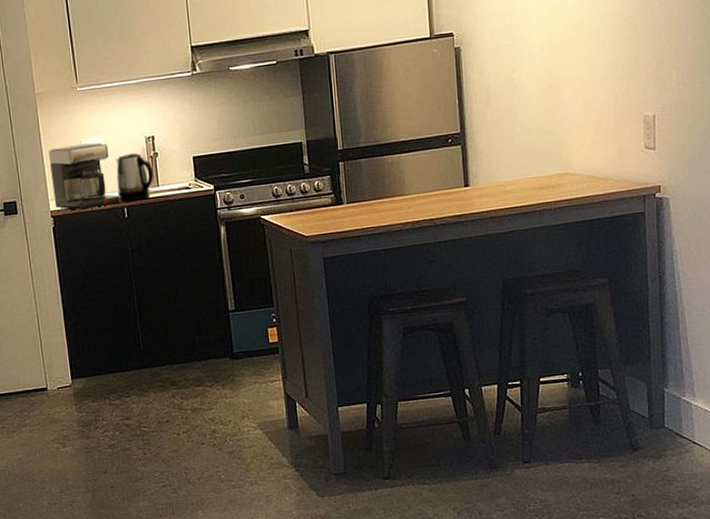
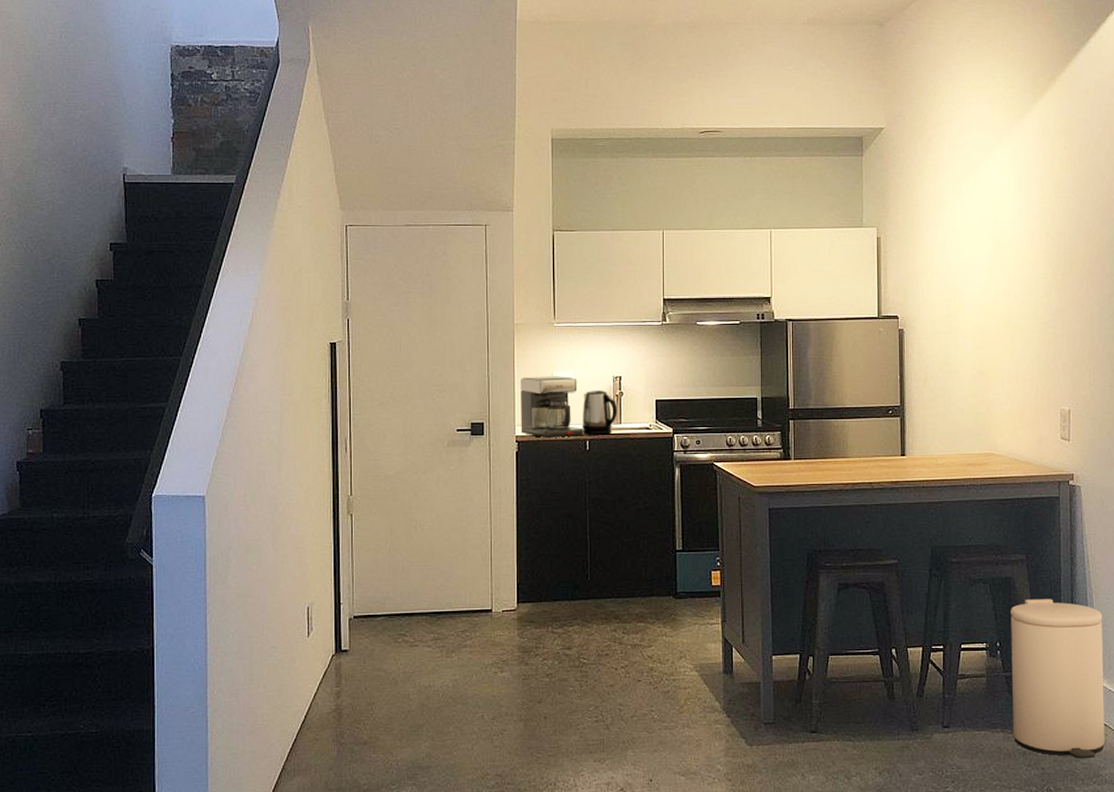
pedal bin: none [593,322,701,483] -> present [1011,599,1105,759]

